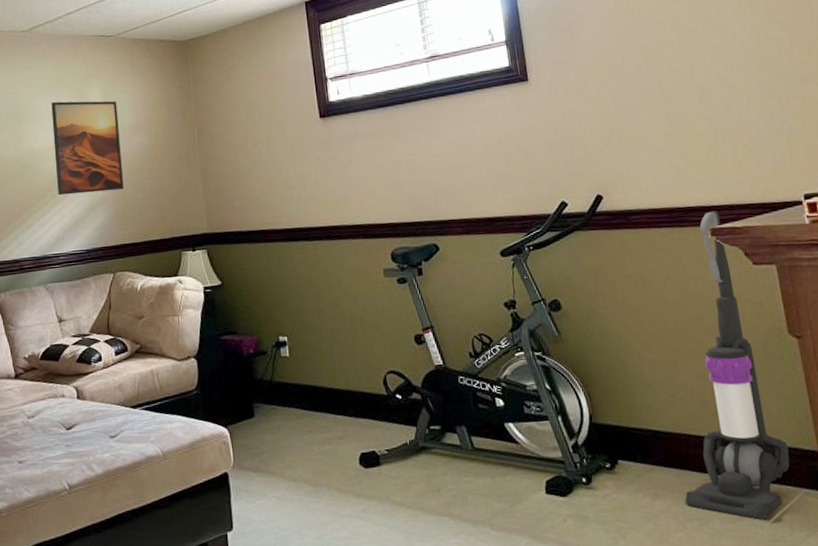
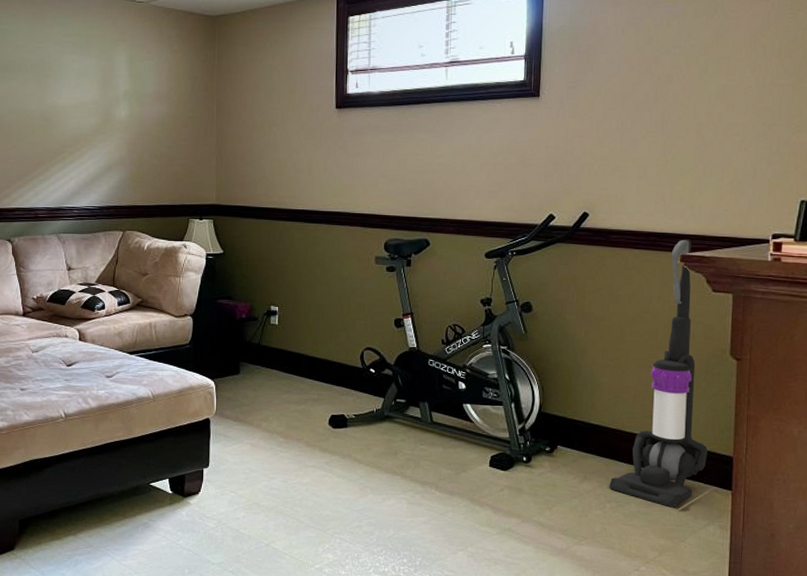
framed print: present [51,101,125,196] -> none [76,61,142,154]

